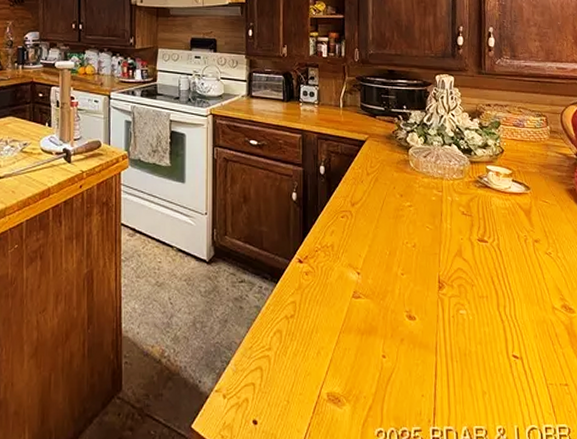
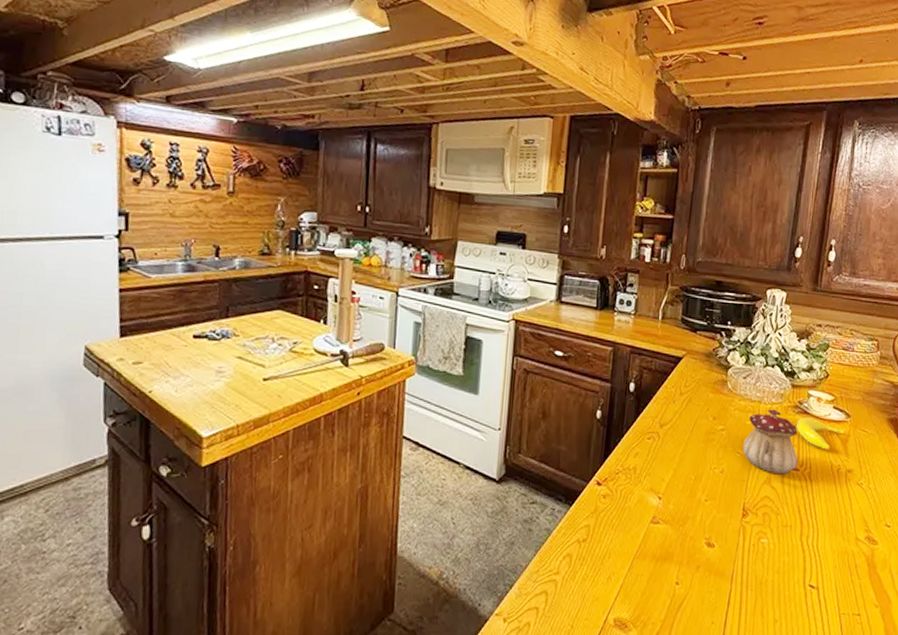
teapot: none [431,185,486,247] -> present [742,409,798,475]
banana: none [479,191,526,221] -> present [796,417,844,450]

